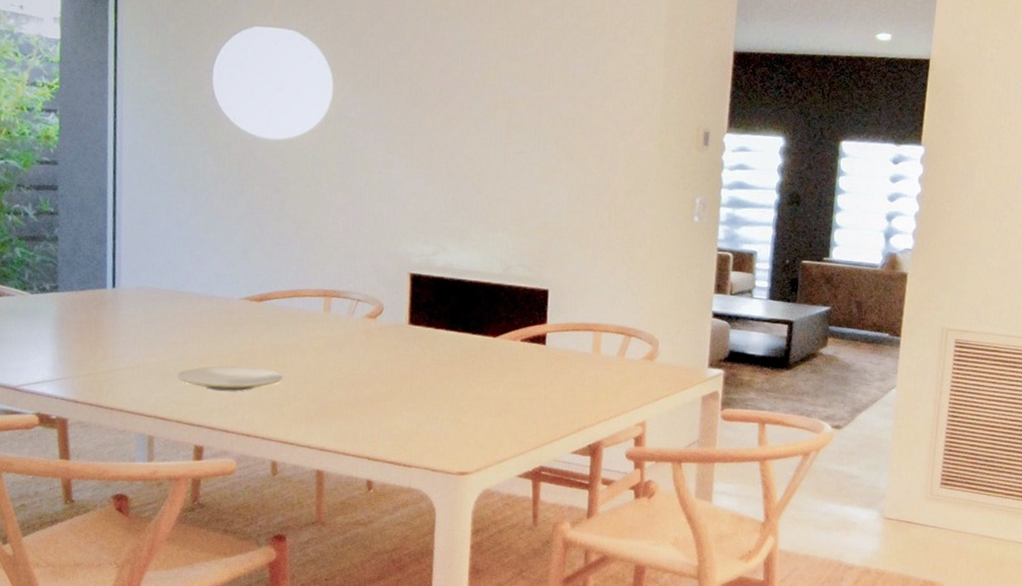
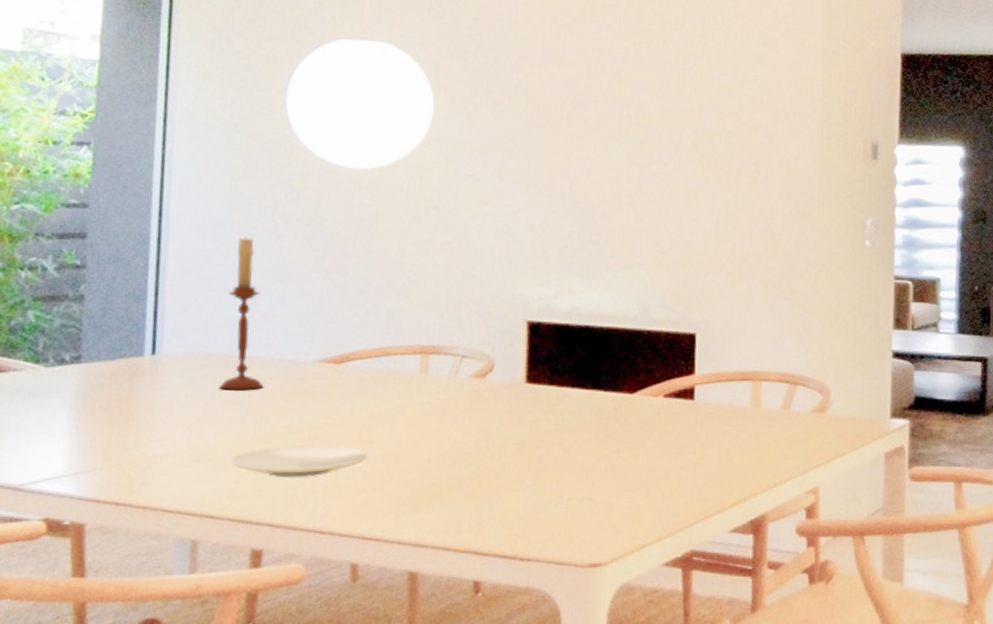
candlestick: none [166,193,201,320] -> present [219,236,264,391]

